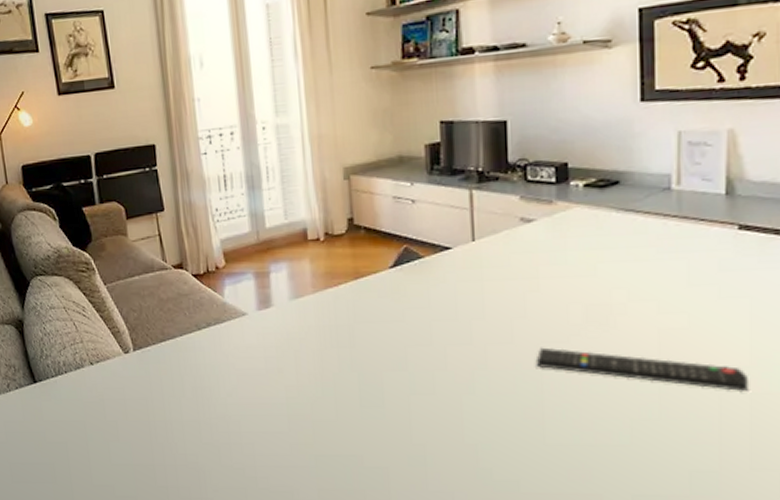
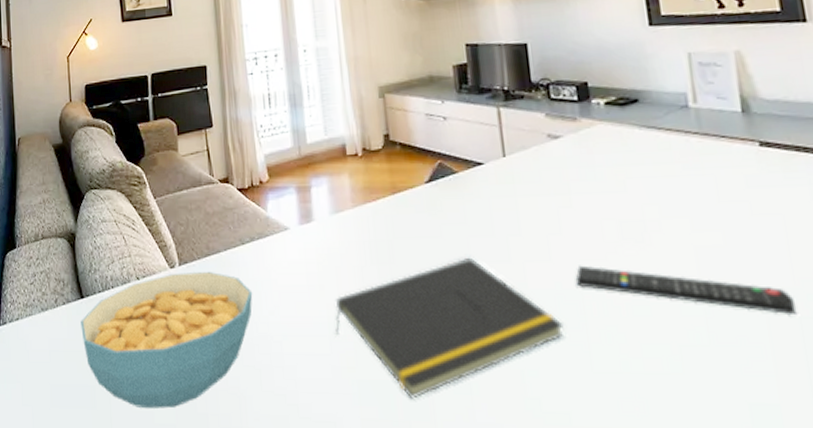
cereal bowl: none [35,355,210,483] -> present [81,271,253,409]
notepad: none [293,340,520,471] -> present [335,257,564,399]

